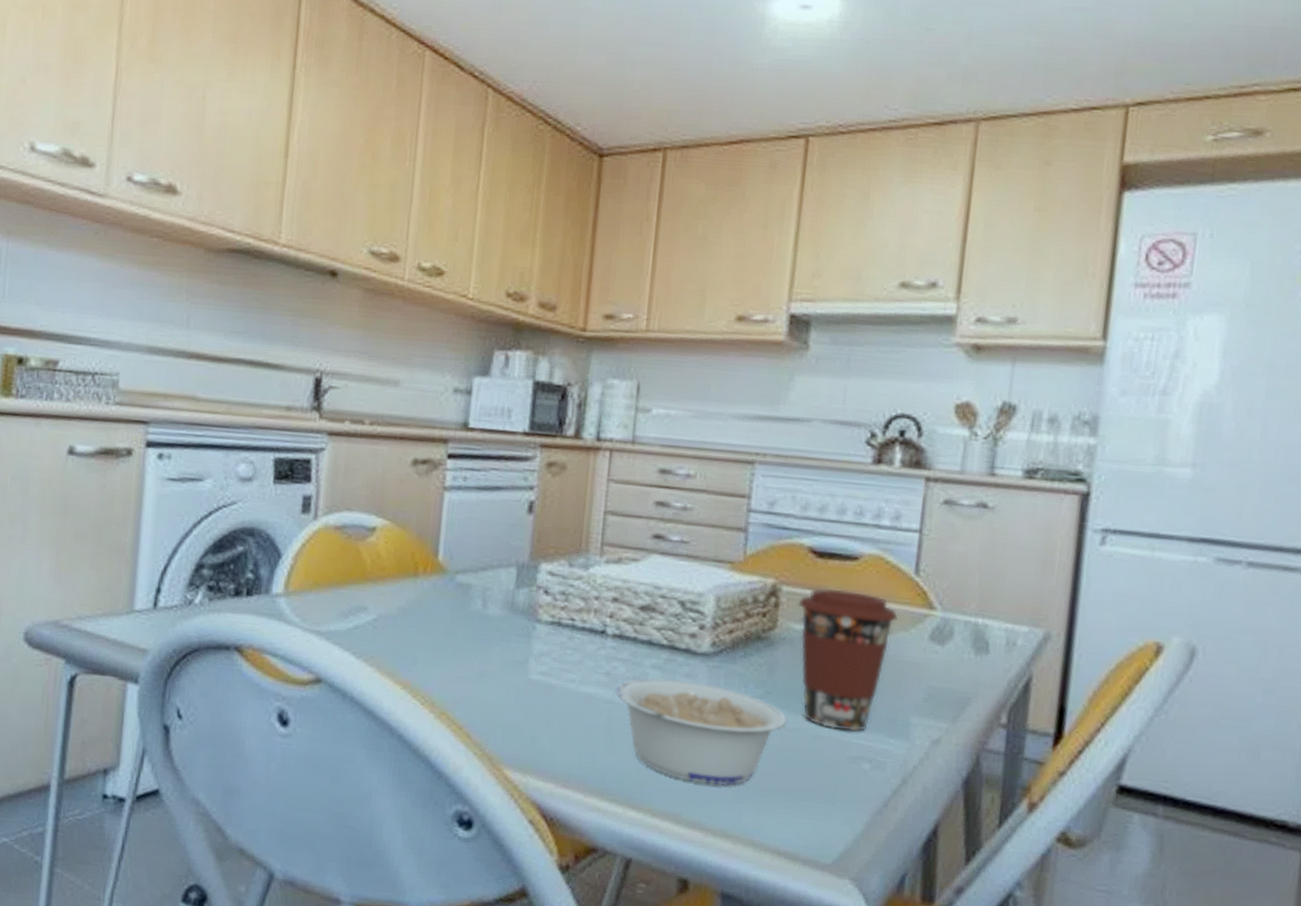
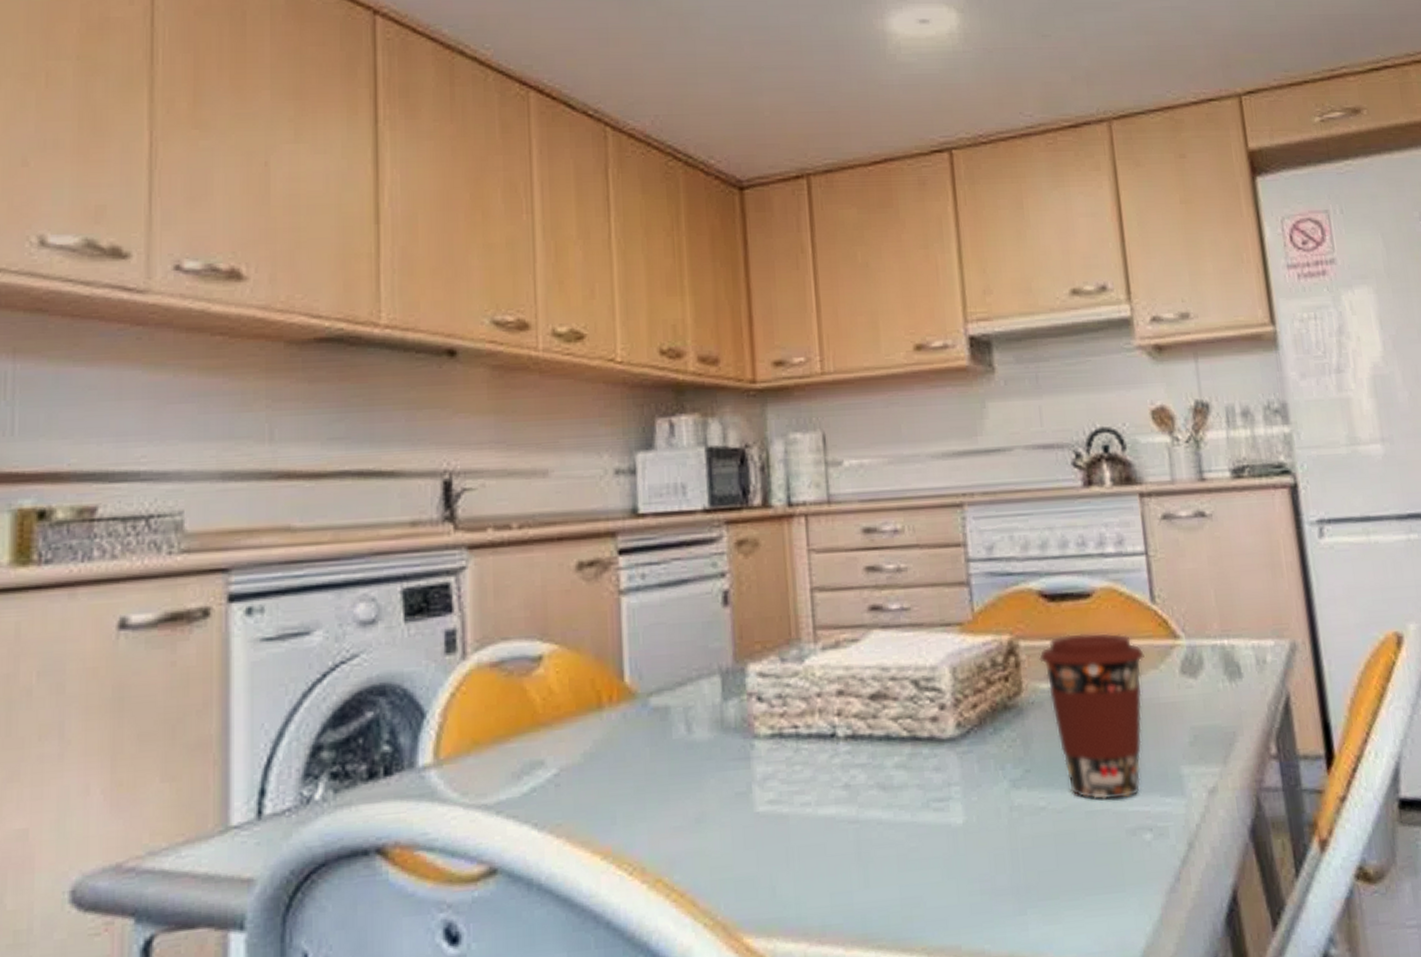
legume: present [615,677,788,786] -> none [859,774,1056,902]

